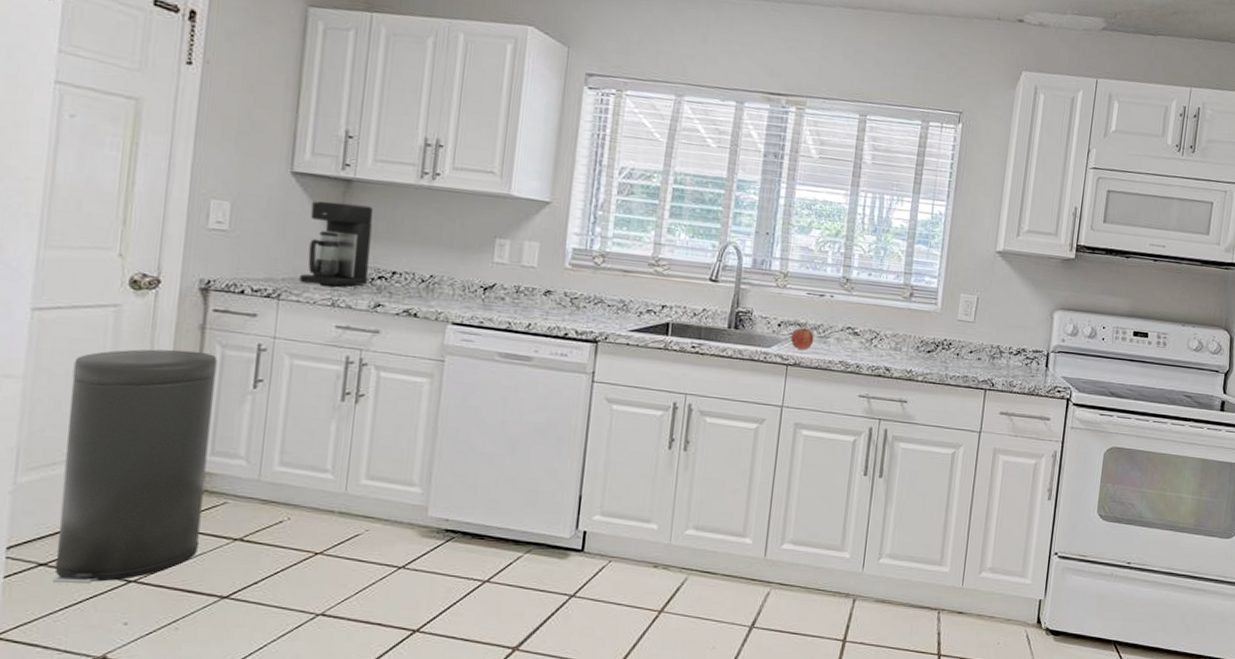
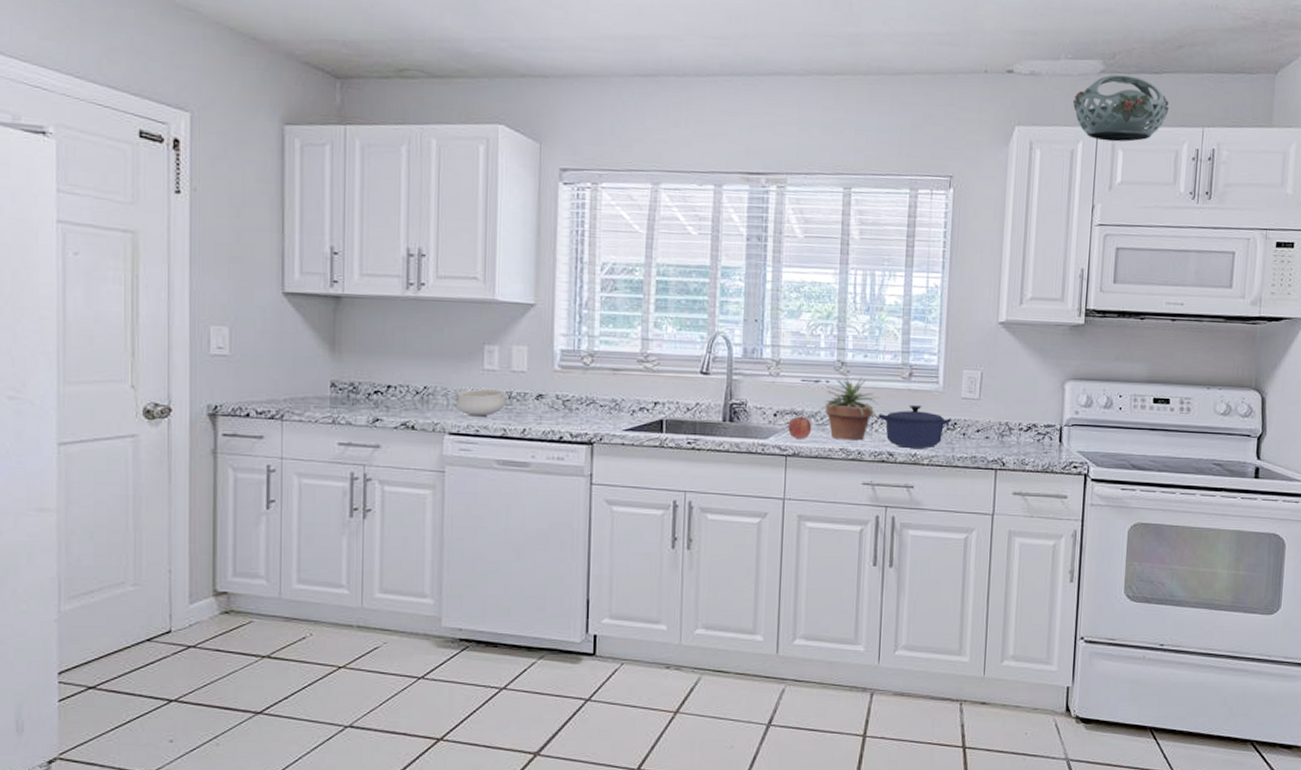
pedal bin: present [53,349,218,585] -> none [101,475,231,705]
coffee maker: present [299,200,373,287] -> none [299,319,365,404]
bowl: none [461,281,516,309] -> present [455,389,509,417]
potted plant: none [824,294,881,355] -> present [821,377,880,441]
cooking pot: none [877,323,946,366] -> present [878,404,951,449]
decorative basket: none [1075,32,1162,95] -> present [1072,74,1169,142]

